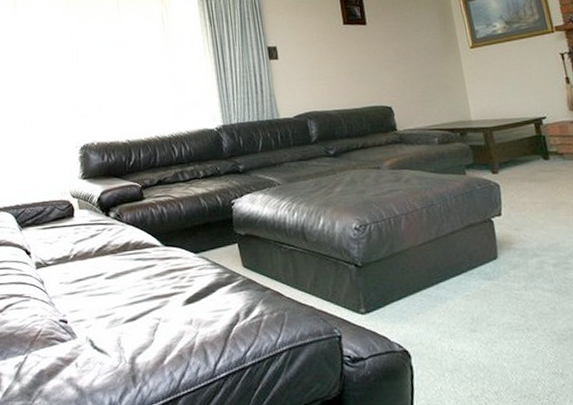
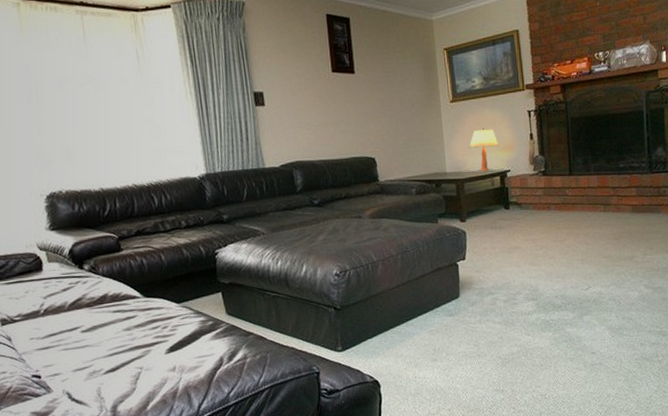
table lamp: none [495,72,530,119] -> present [469,127,499,172]

